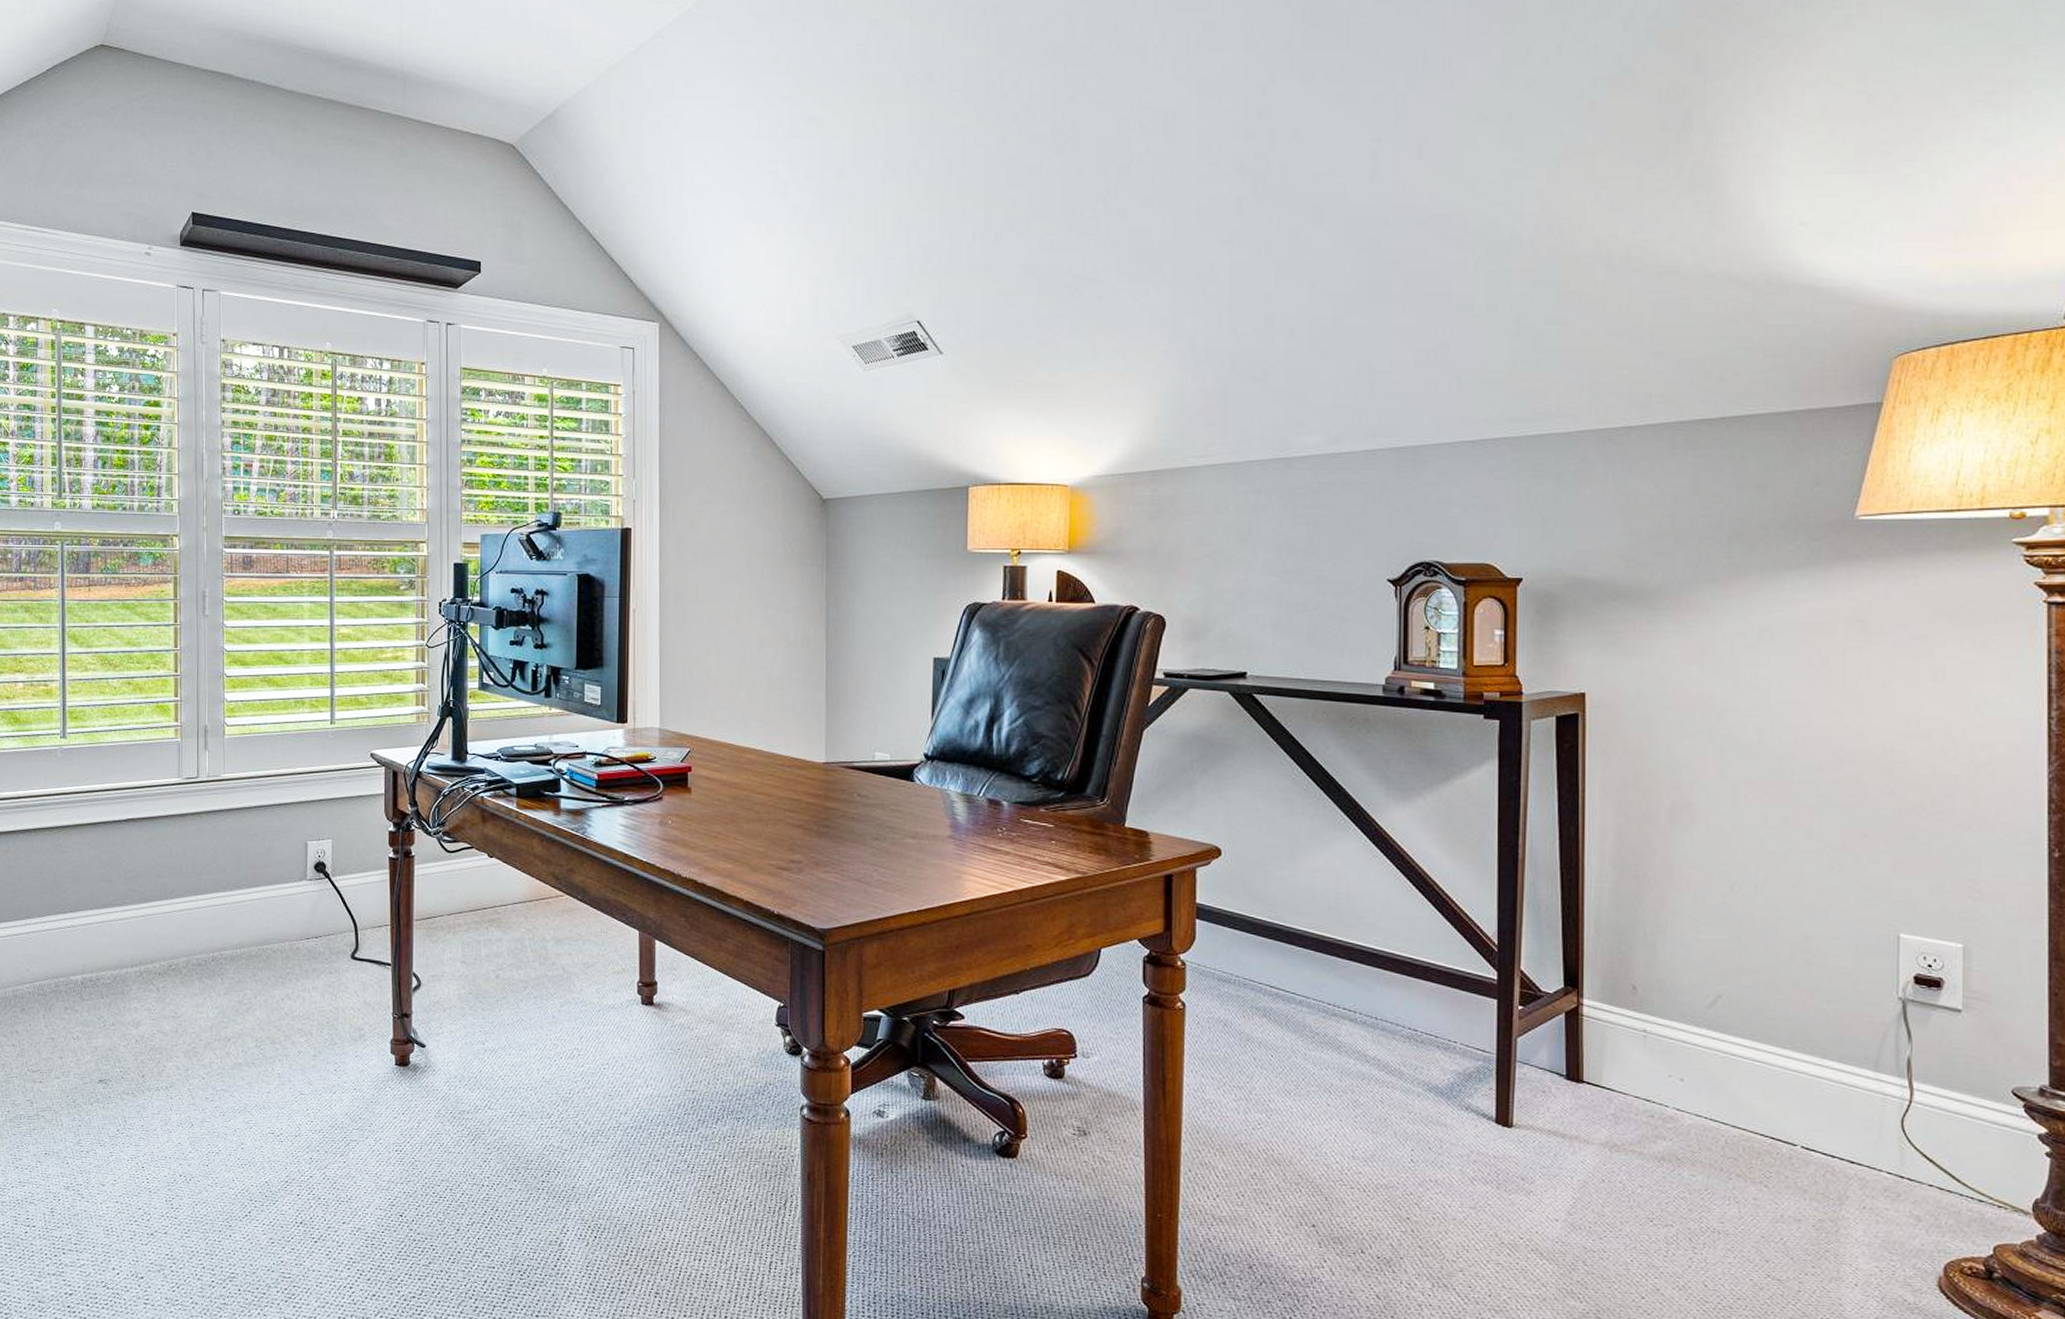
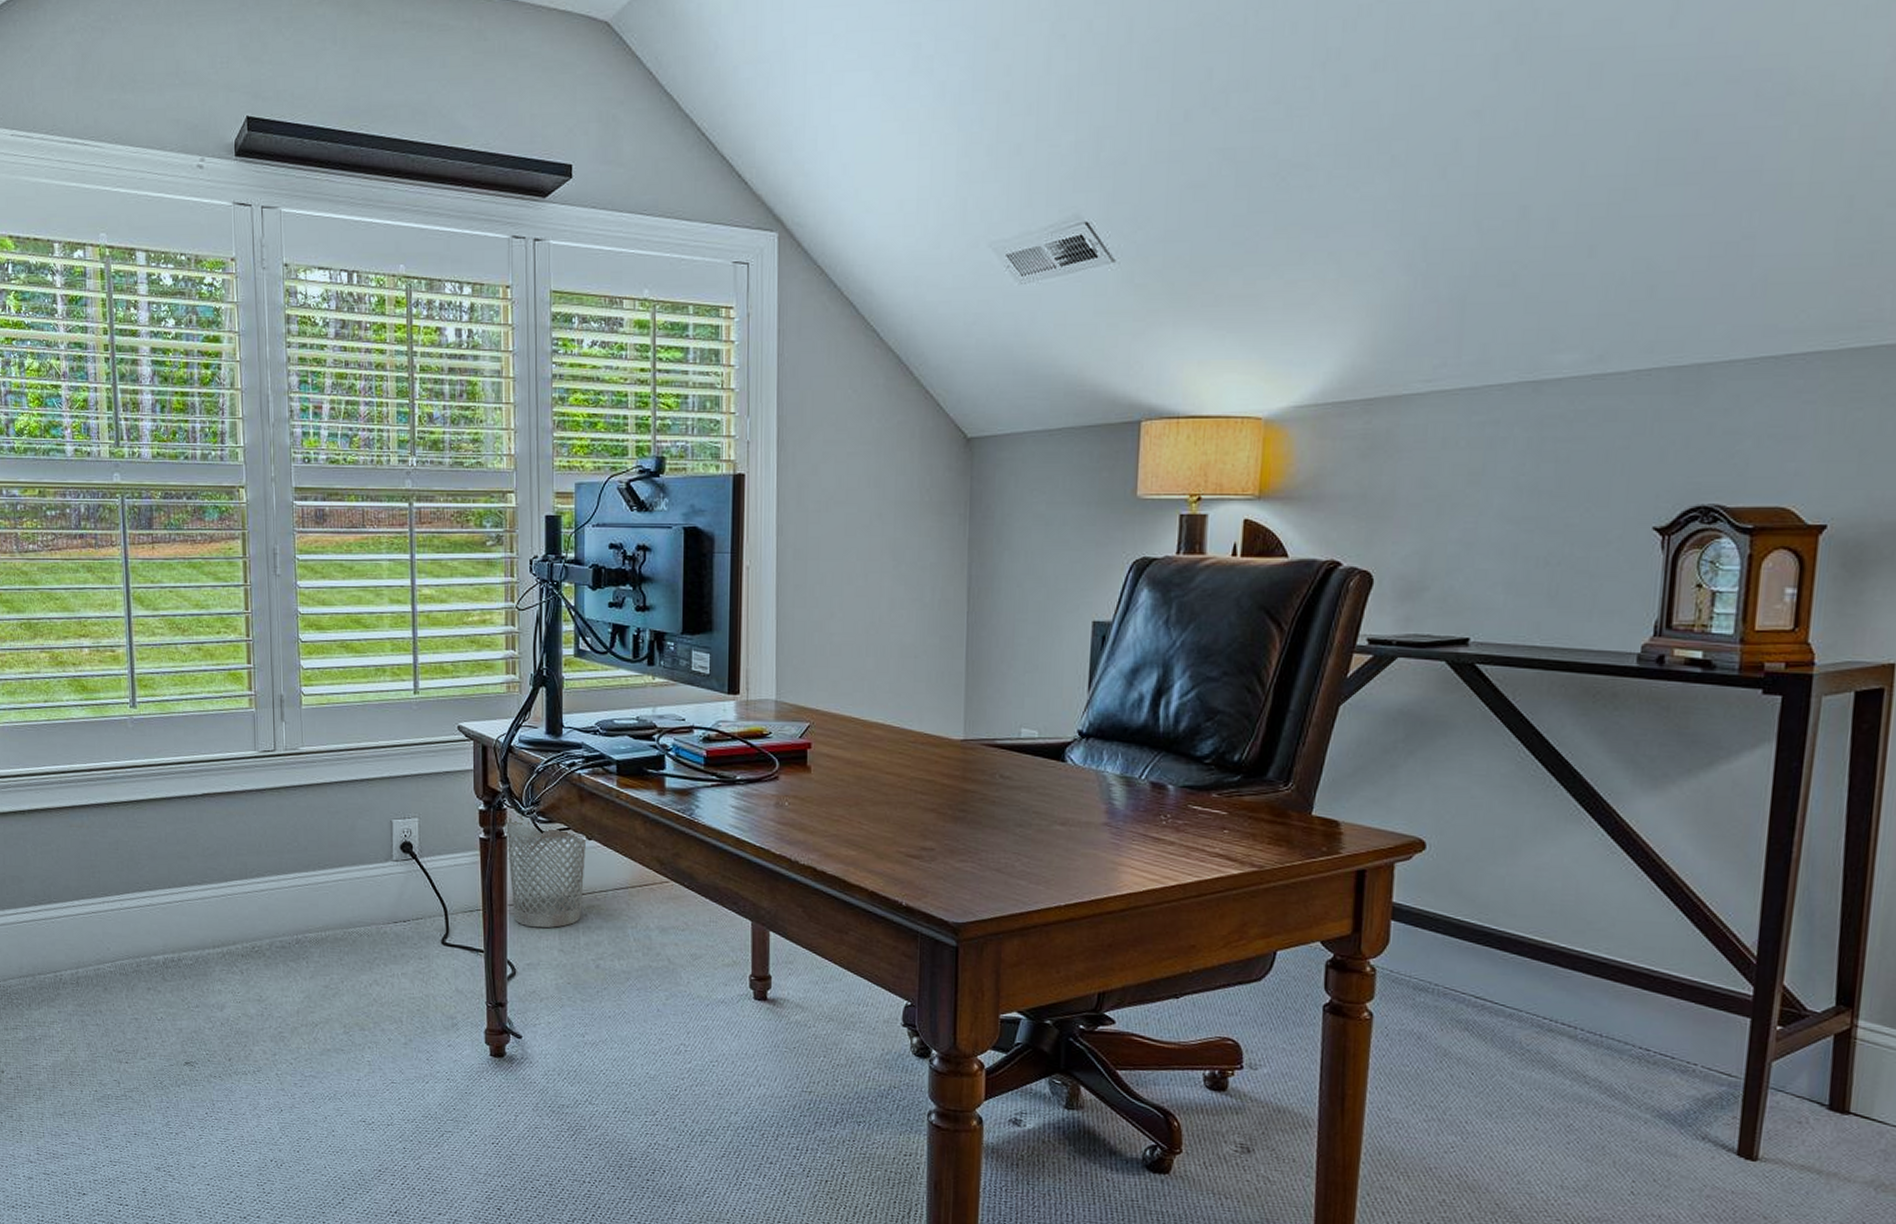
wastebasket: none [413,834,489,942] -> present [505,813,587,928]

